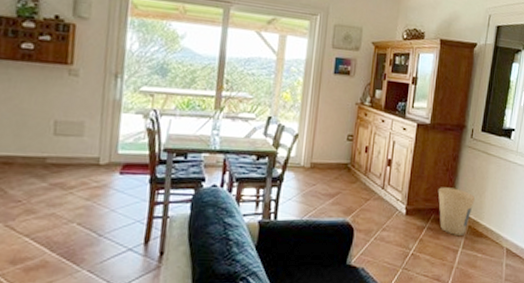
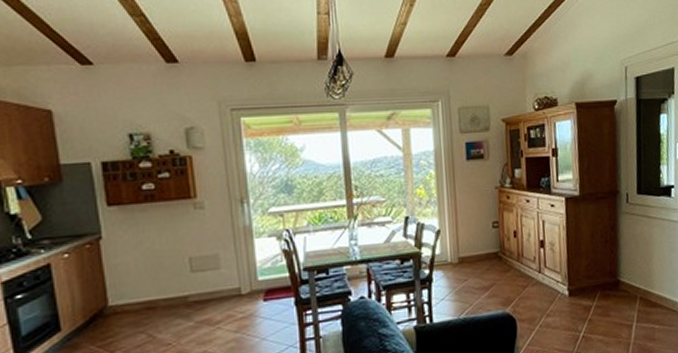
trash can: present [438,187,475,235] -> none [599,259,642,310]

